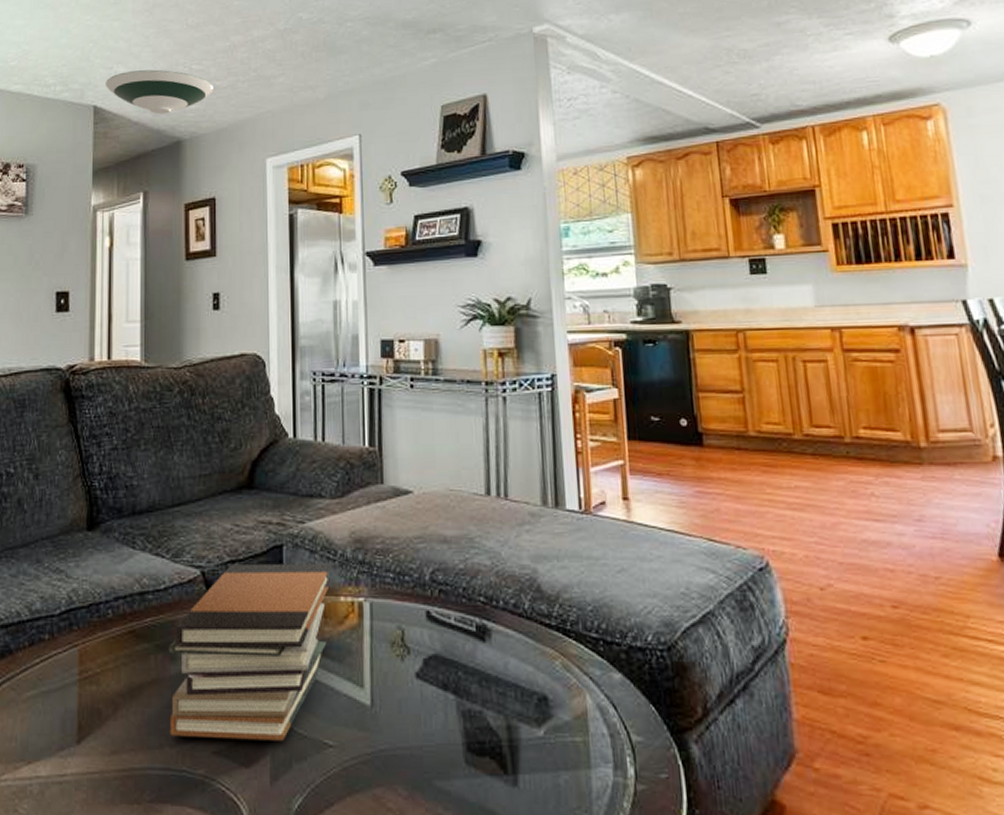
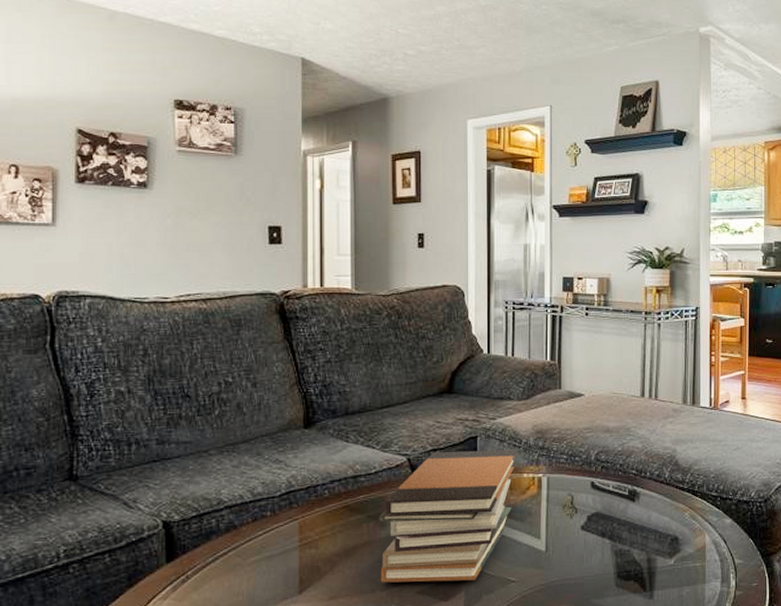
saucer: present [106,69,214,115] -> none [313,28,419,72]

